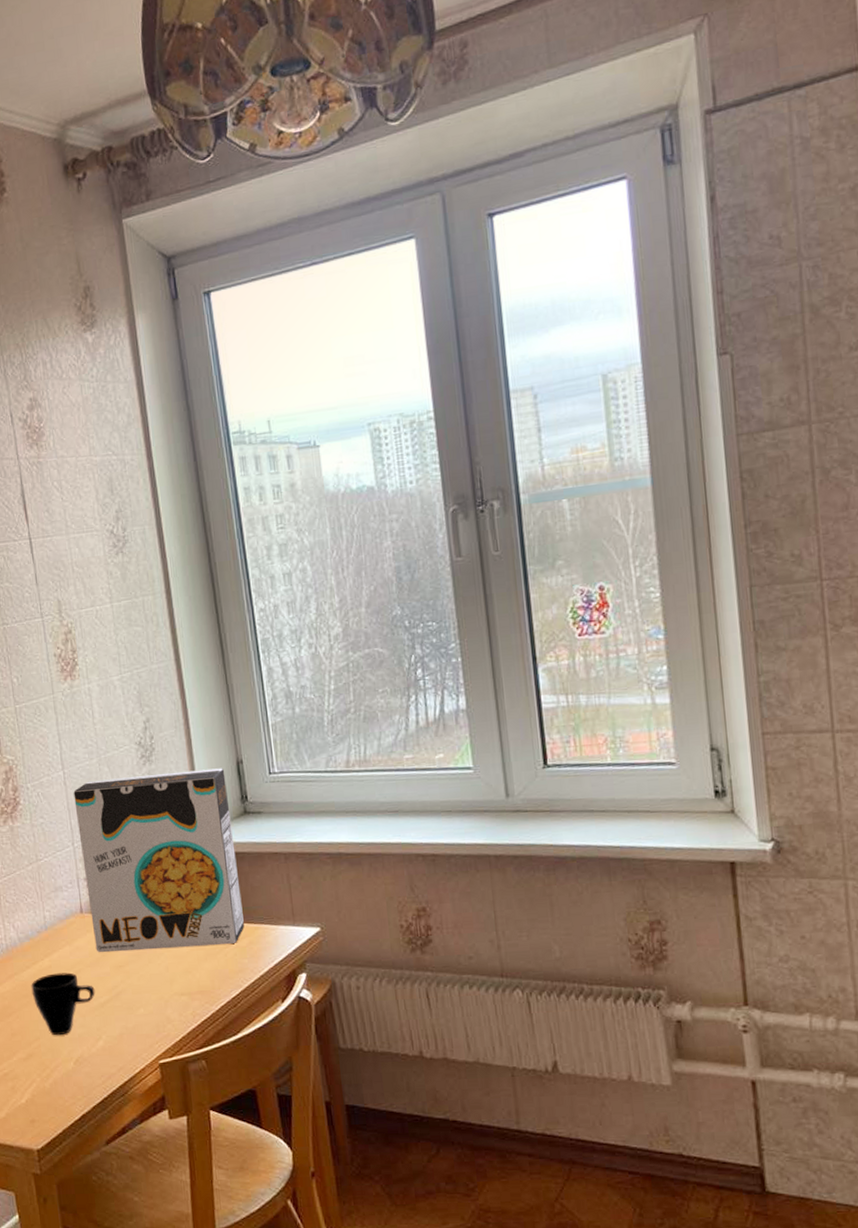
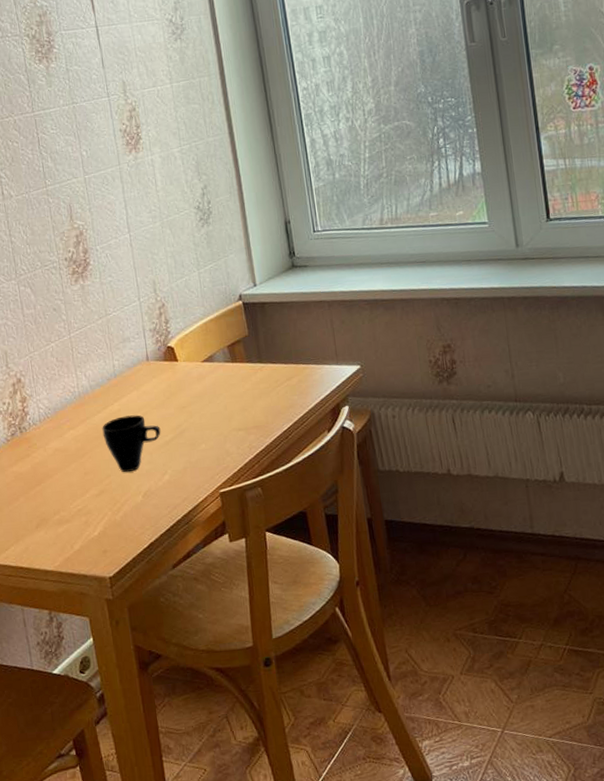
cereal box: present [73,768,244,952] -> none [139,228,294,395]

